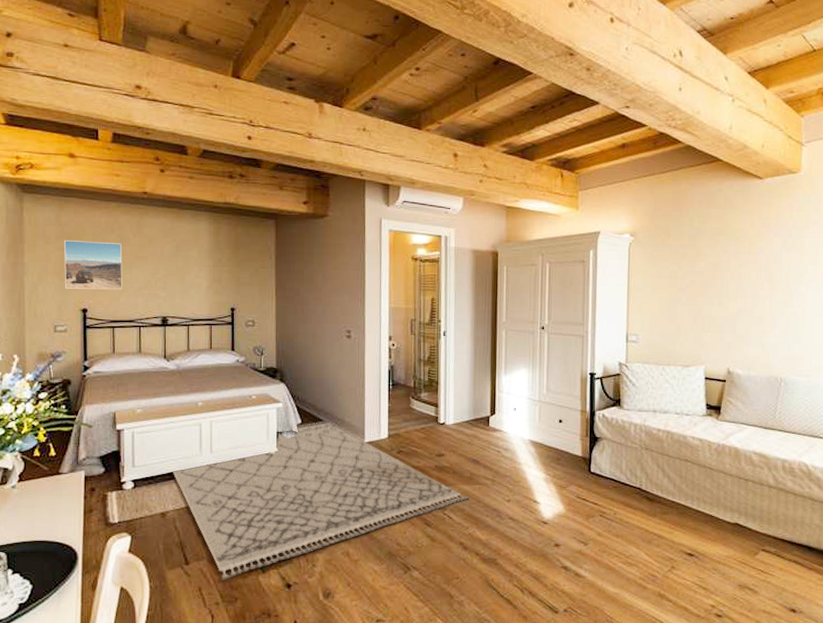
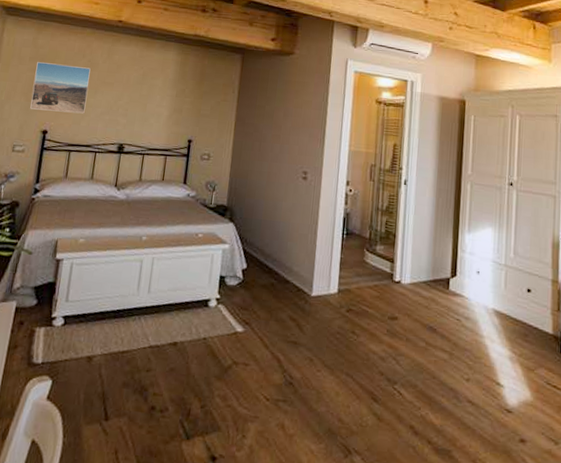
rug: present [171,421,468,581] -> none [105,267,422,445]

